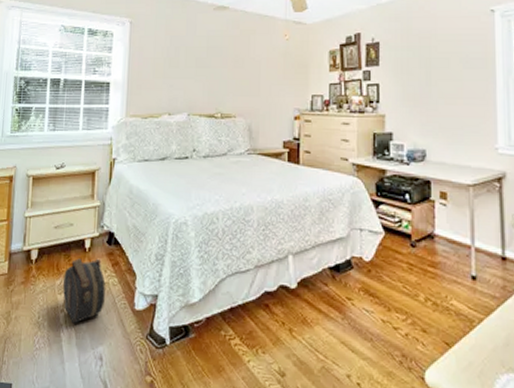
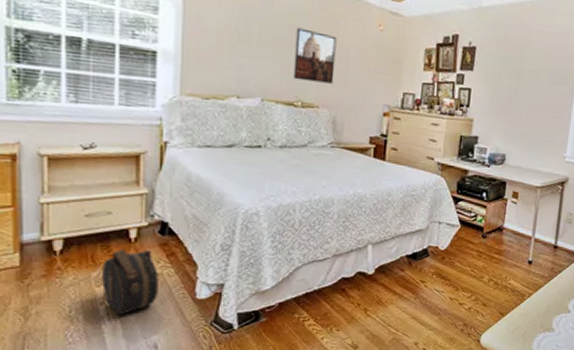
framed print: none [213,48,249,94] -> present [293,27,337,84]

